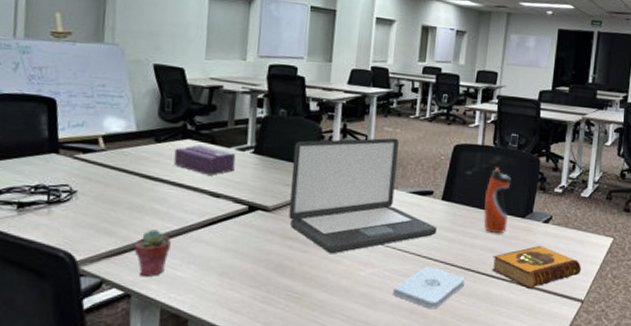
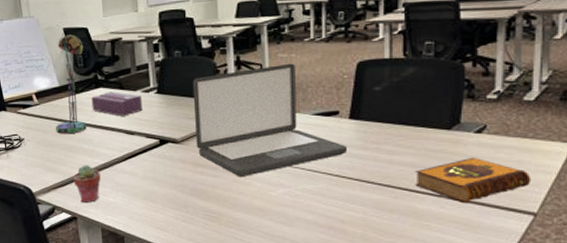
desk lamp: none [121,69,176,190] -> present [55,33,87,134]
notepad: present [392,265,466,309] -> none [306,183,385,225]
water bottle: present [483,167,512,234] -> none [398,79,430,149]

